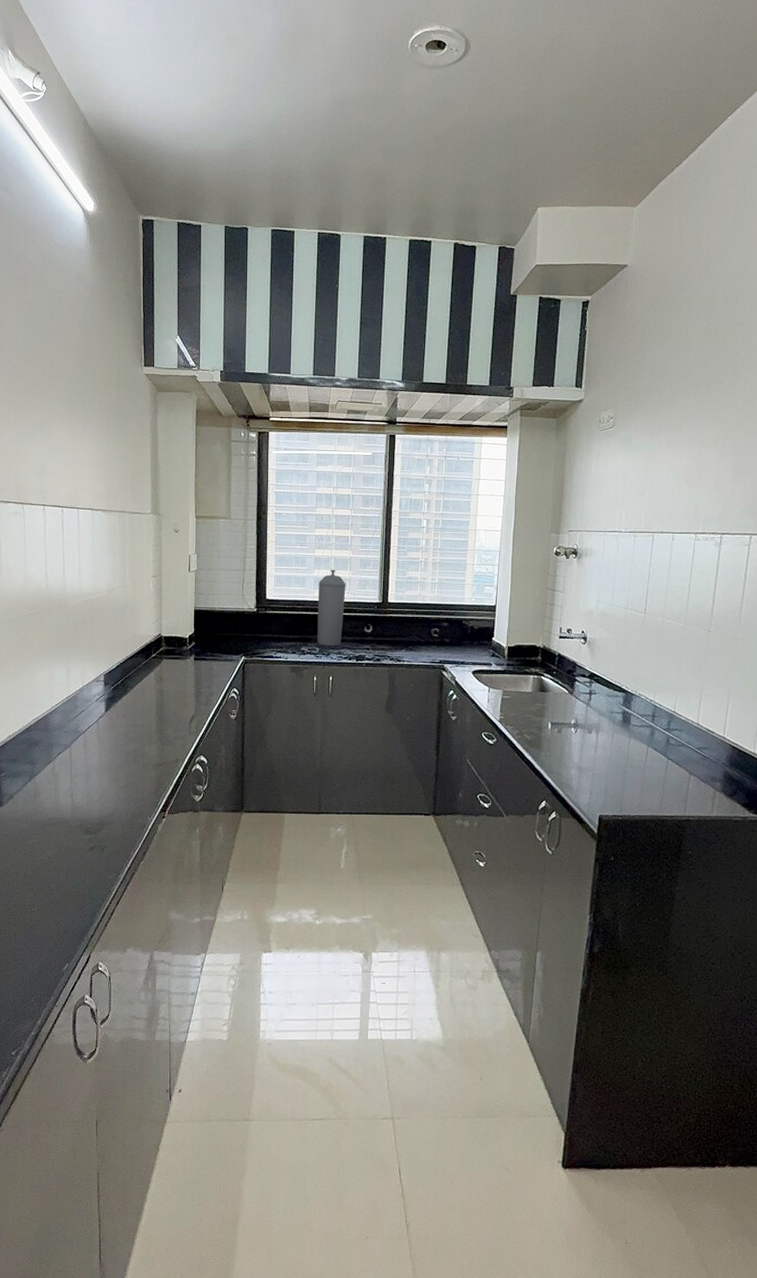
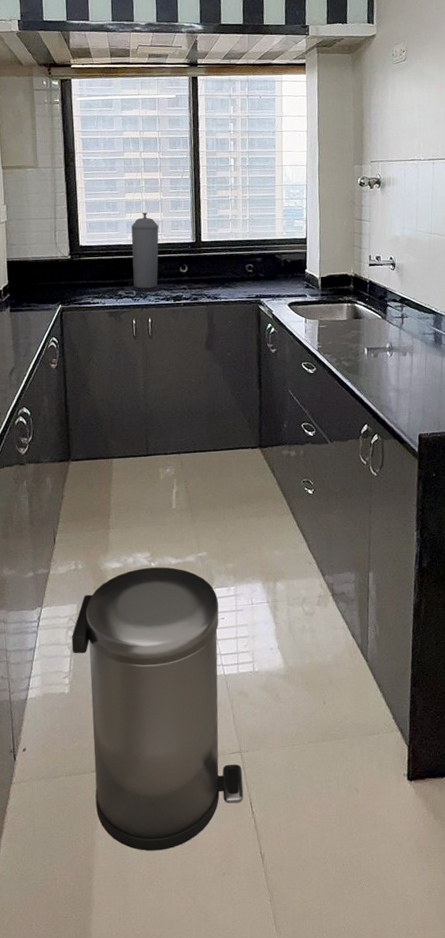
pedal bin: none [232,924,393,1206] -> present [71,567,244,851]

